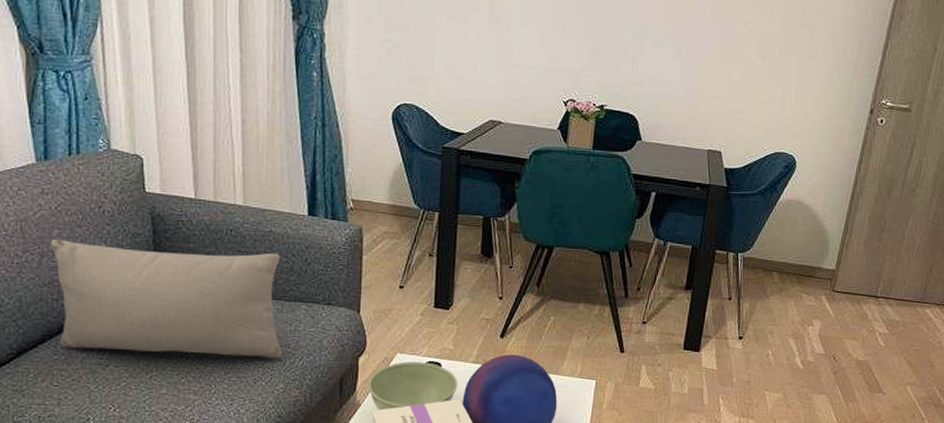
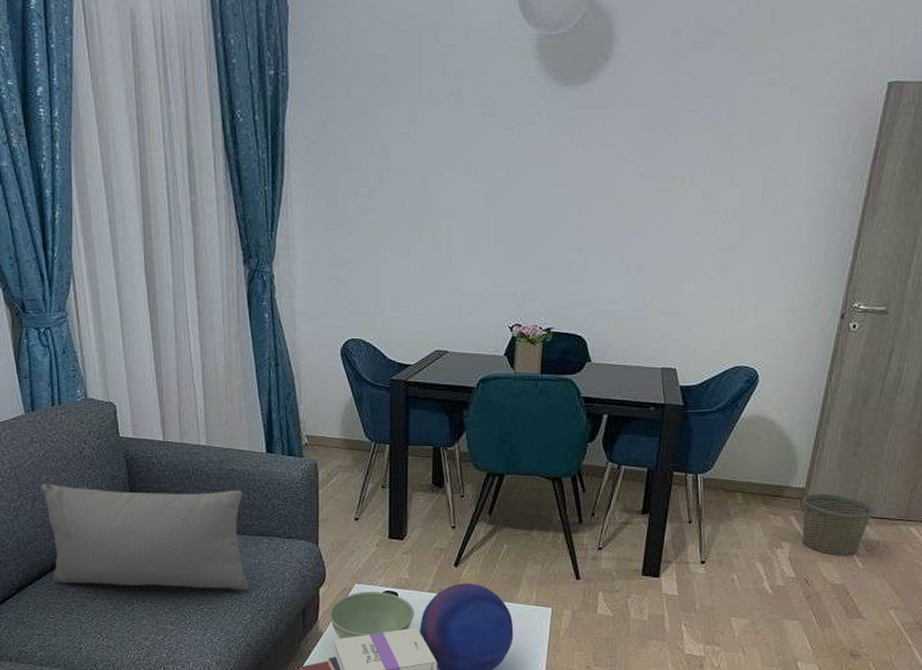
basket: none [831,275,895,335] -> present [802,493,875,556]

